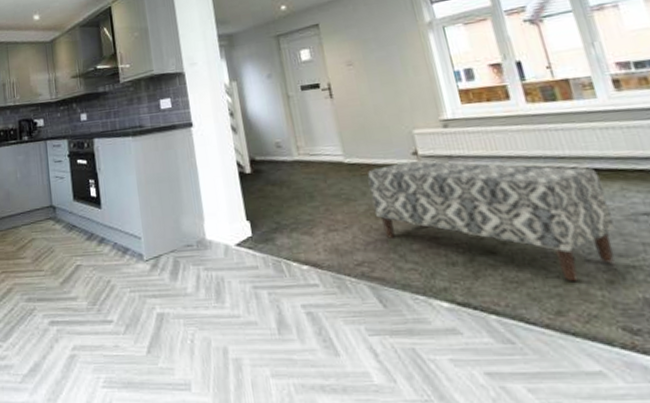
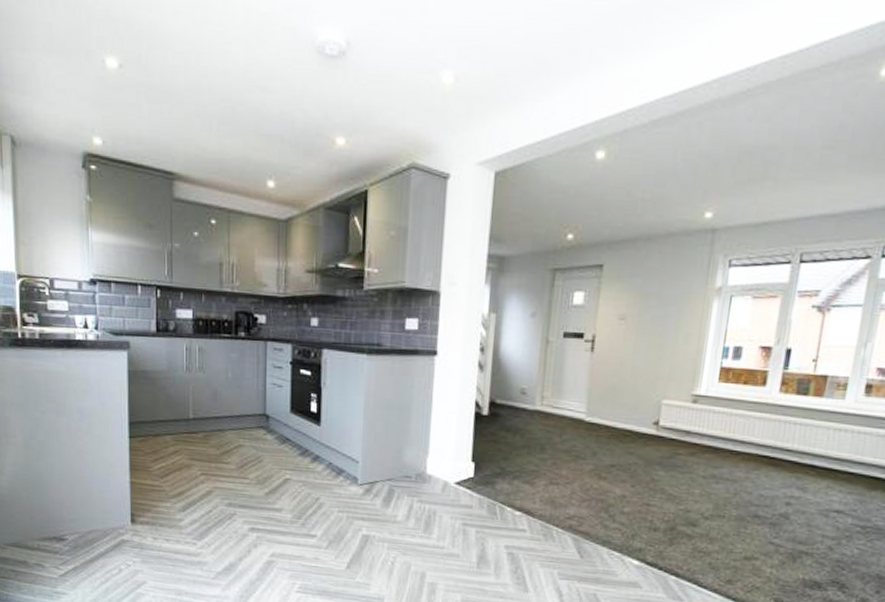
bench: present [367,160,615,282] -> none [598,429,814,559]

